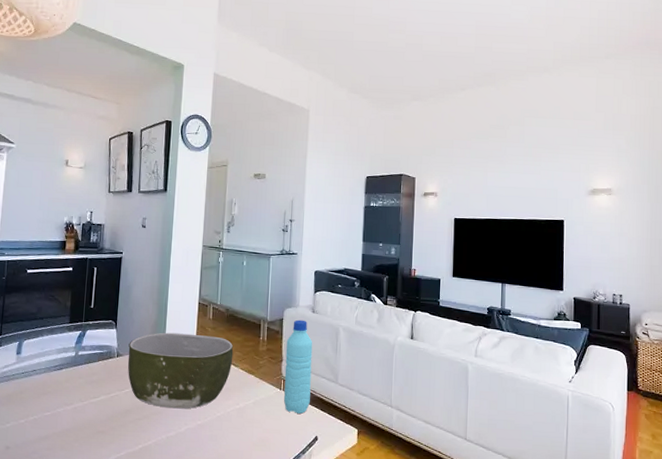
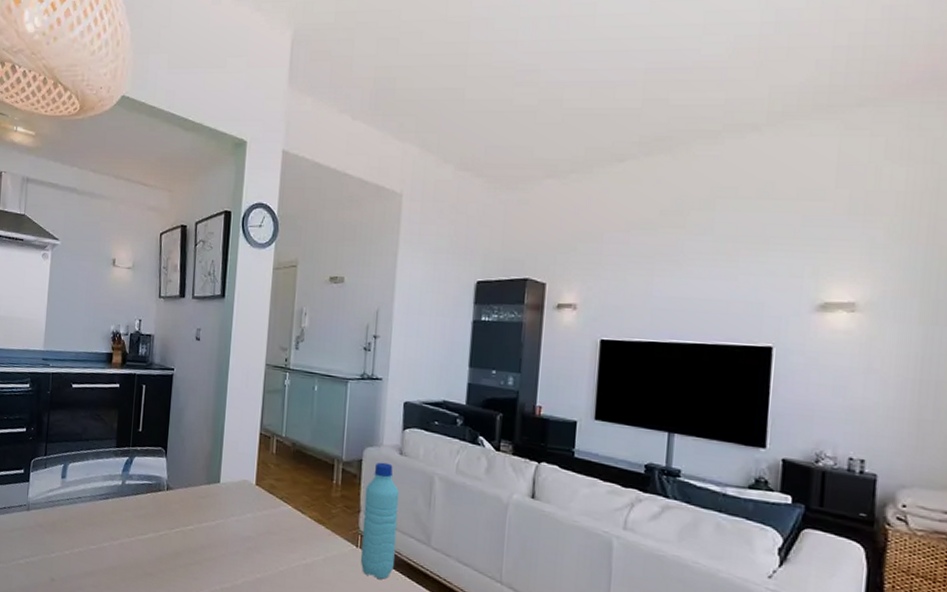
bowl: present [127,332,234,409] -> none [178,465,301,559]

